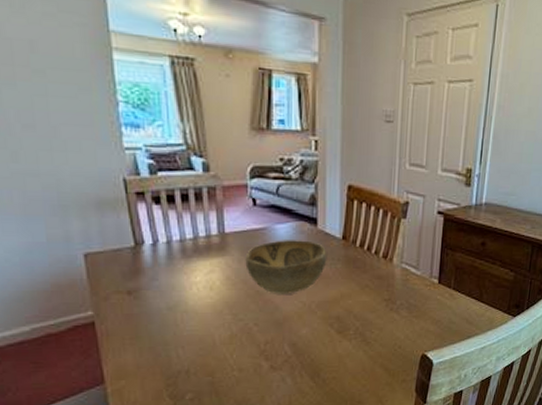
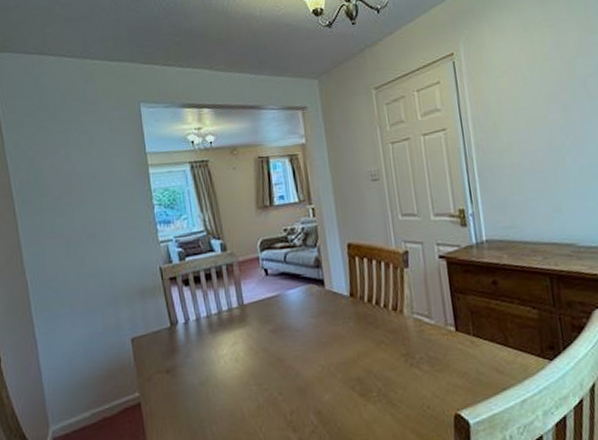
decorative bowl: present [245,240,327,294] -> none [263,302,339,360]

